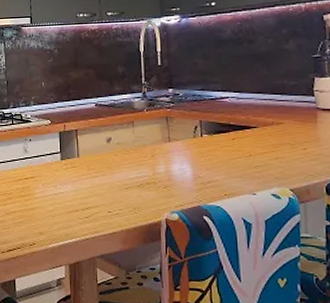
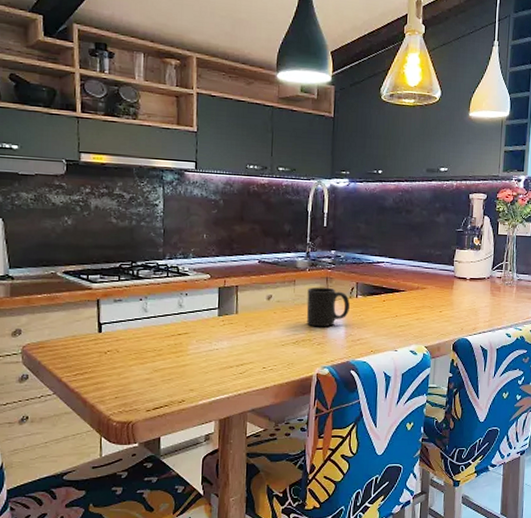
mug: none [147,127,195,169] -> present [306,287,350,327]

